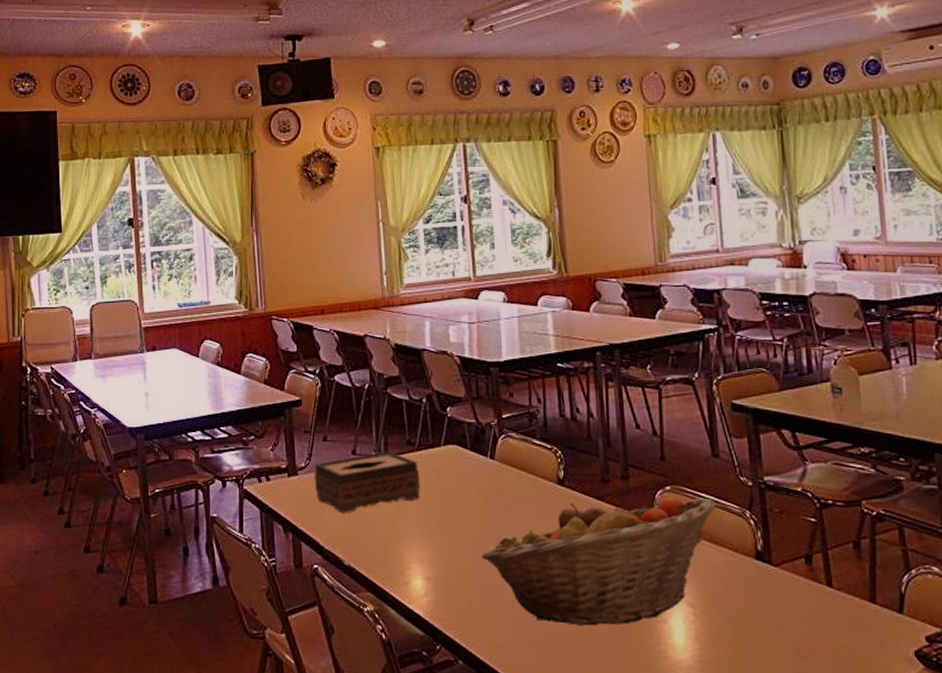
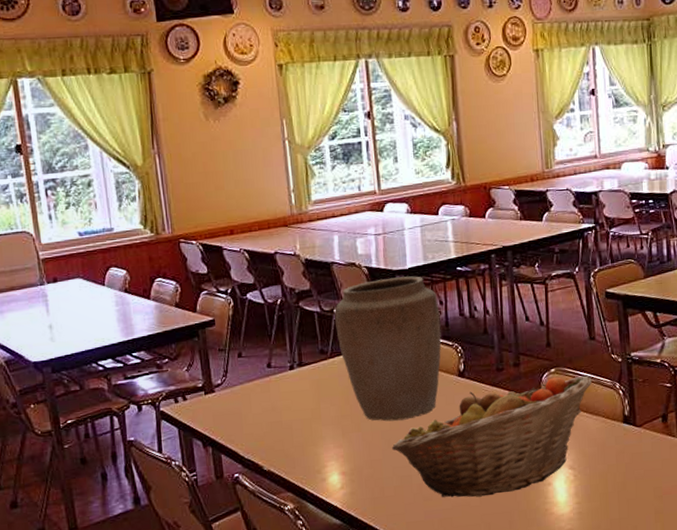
tissue box: present [314,451,421,514] -> none [230,361,334,424]
vase: none [424,369,539,527] -> present [335,276,442,422]

